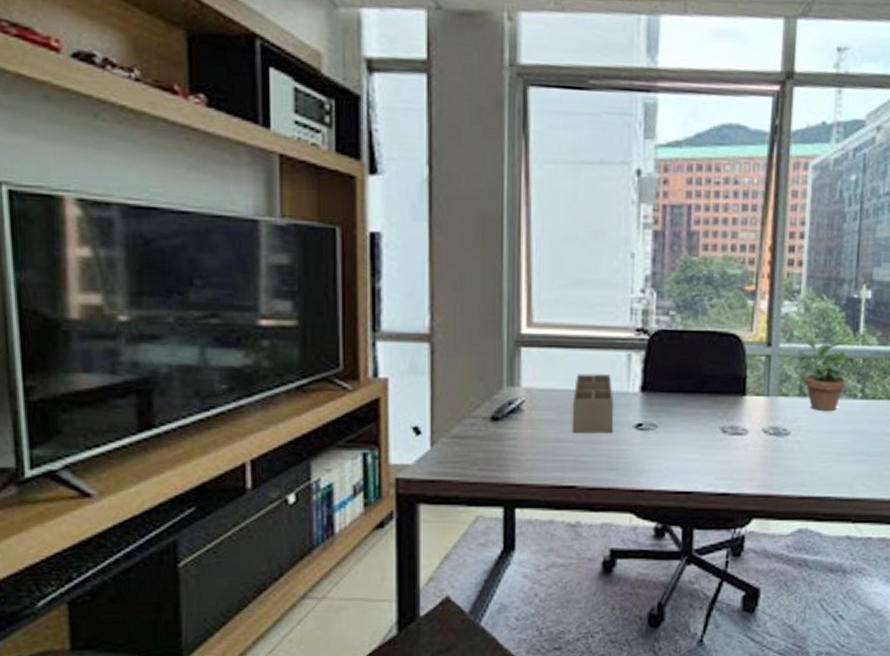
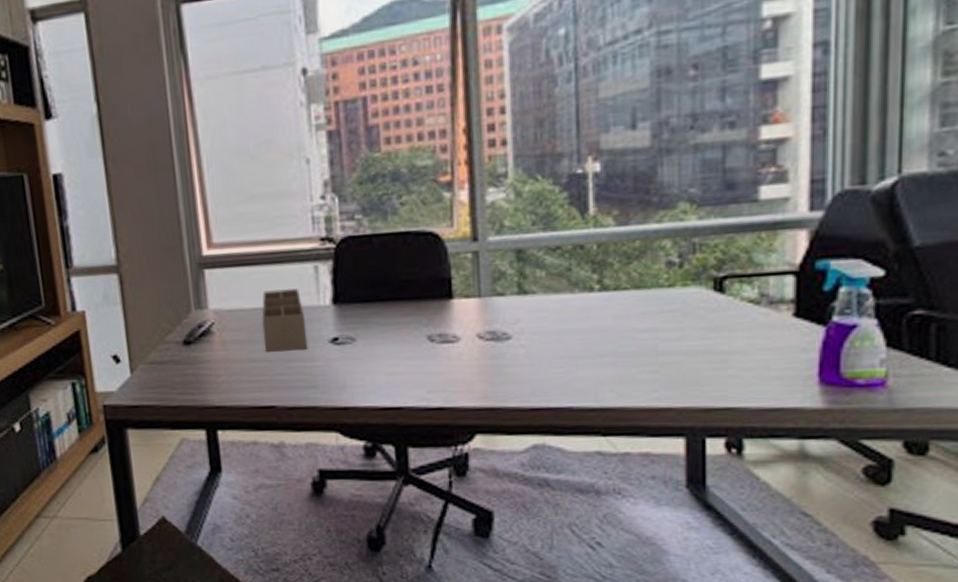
potted plant: present [797,339,854,412] -> none [511,224,583,310]

